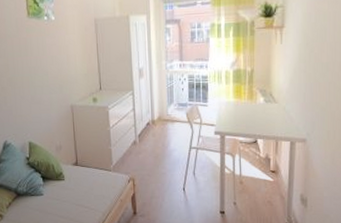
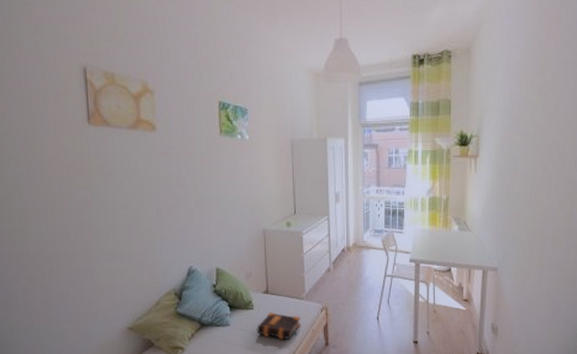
bible: none [68,183,110,209] -> present [257,312,301,340]

